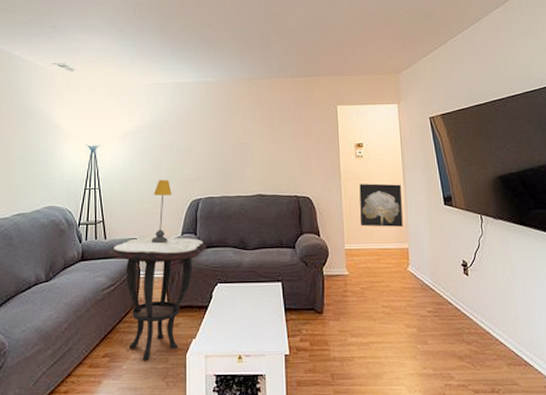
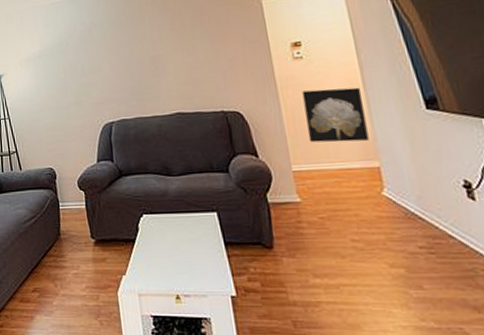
side table: present [108,237,206,360] -> none [25,165,125,296]
table lamp: present [152,179,172,244] -> none [63,104,84,173]

